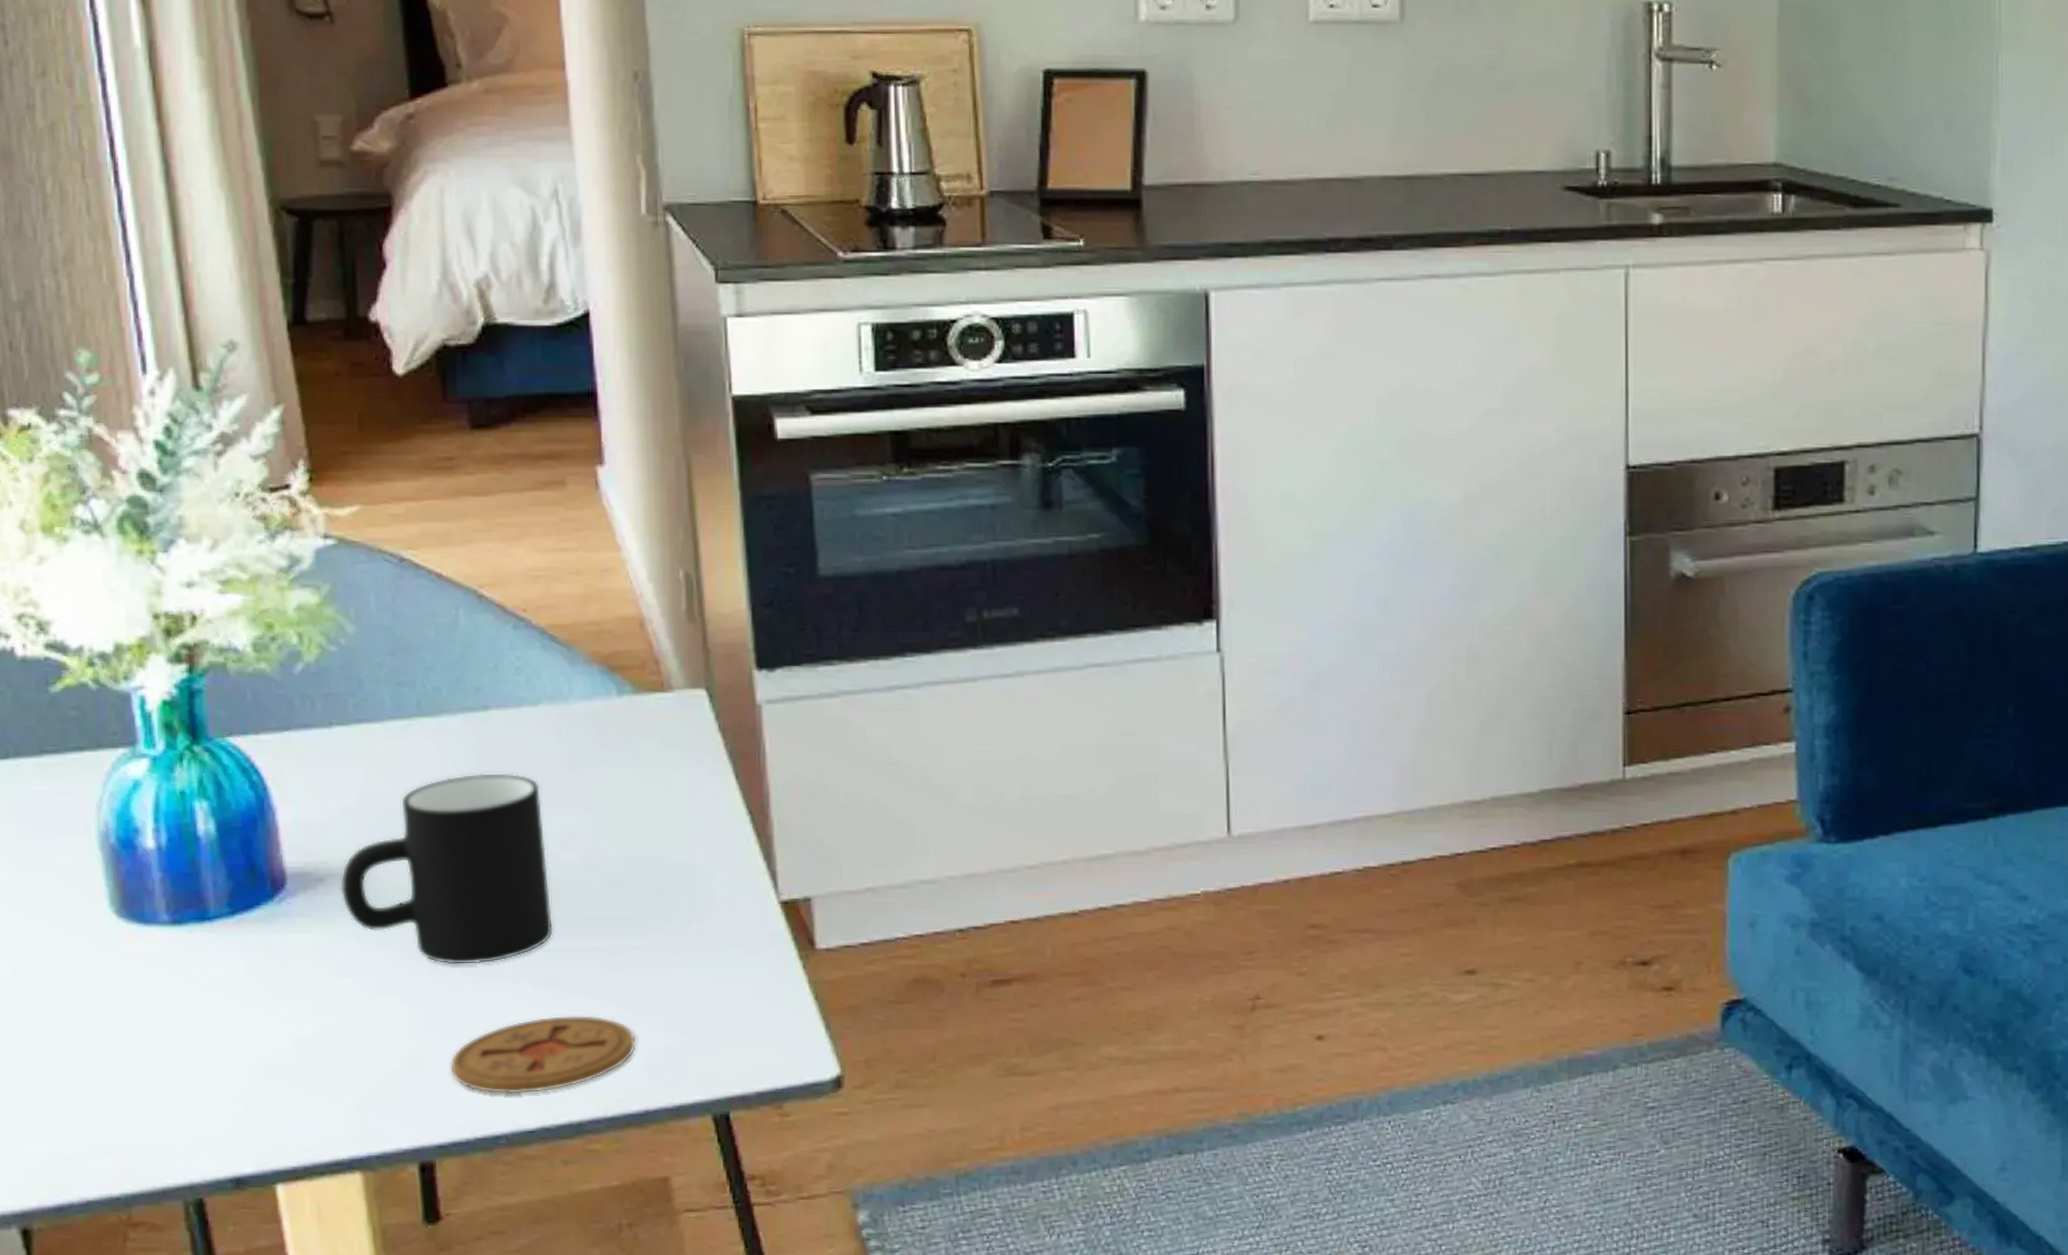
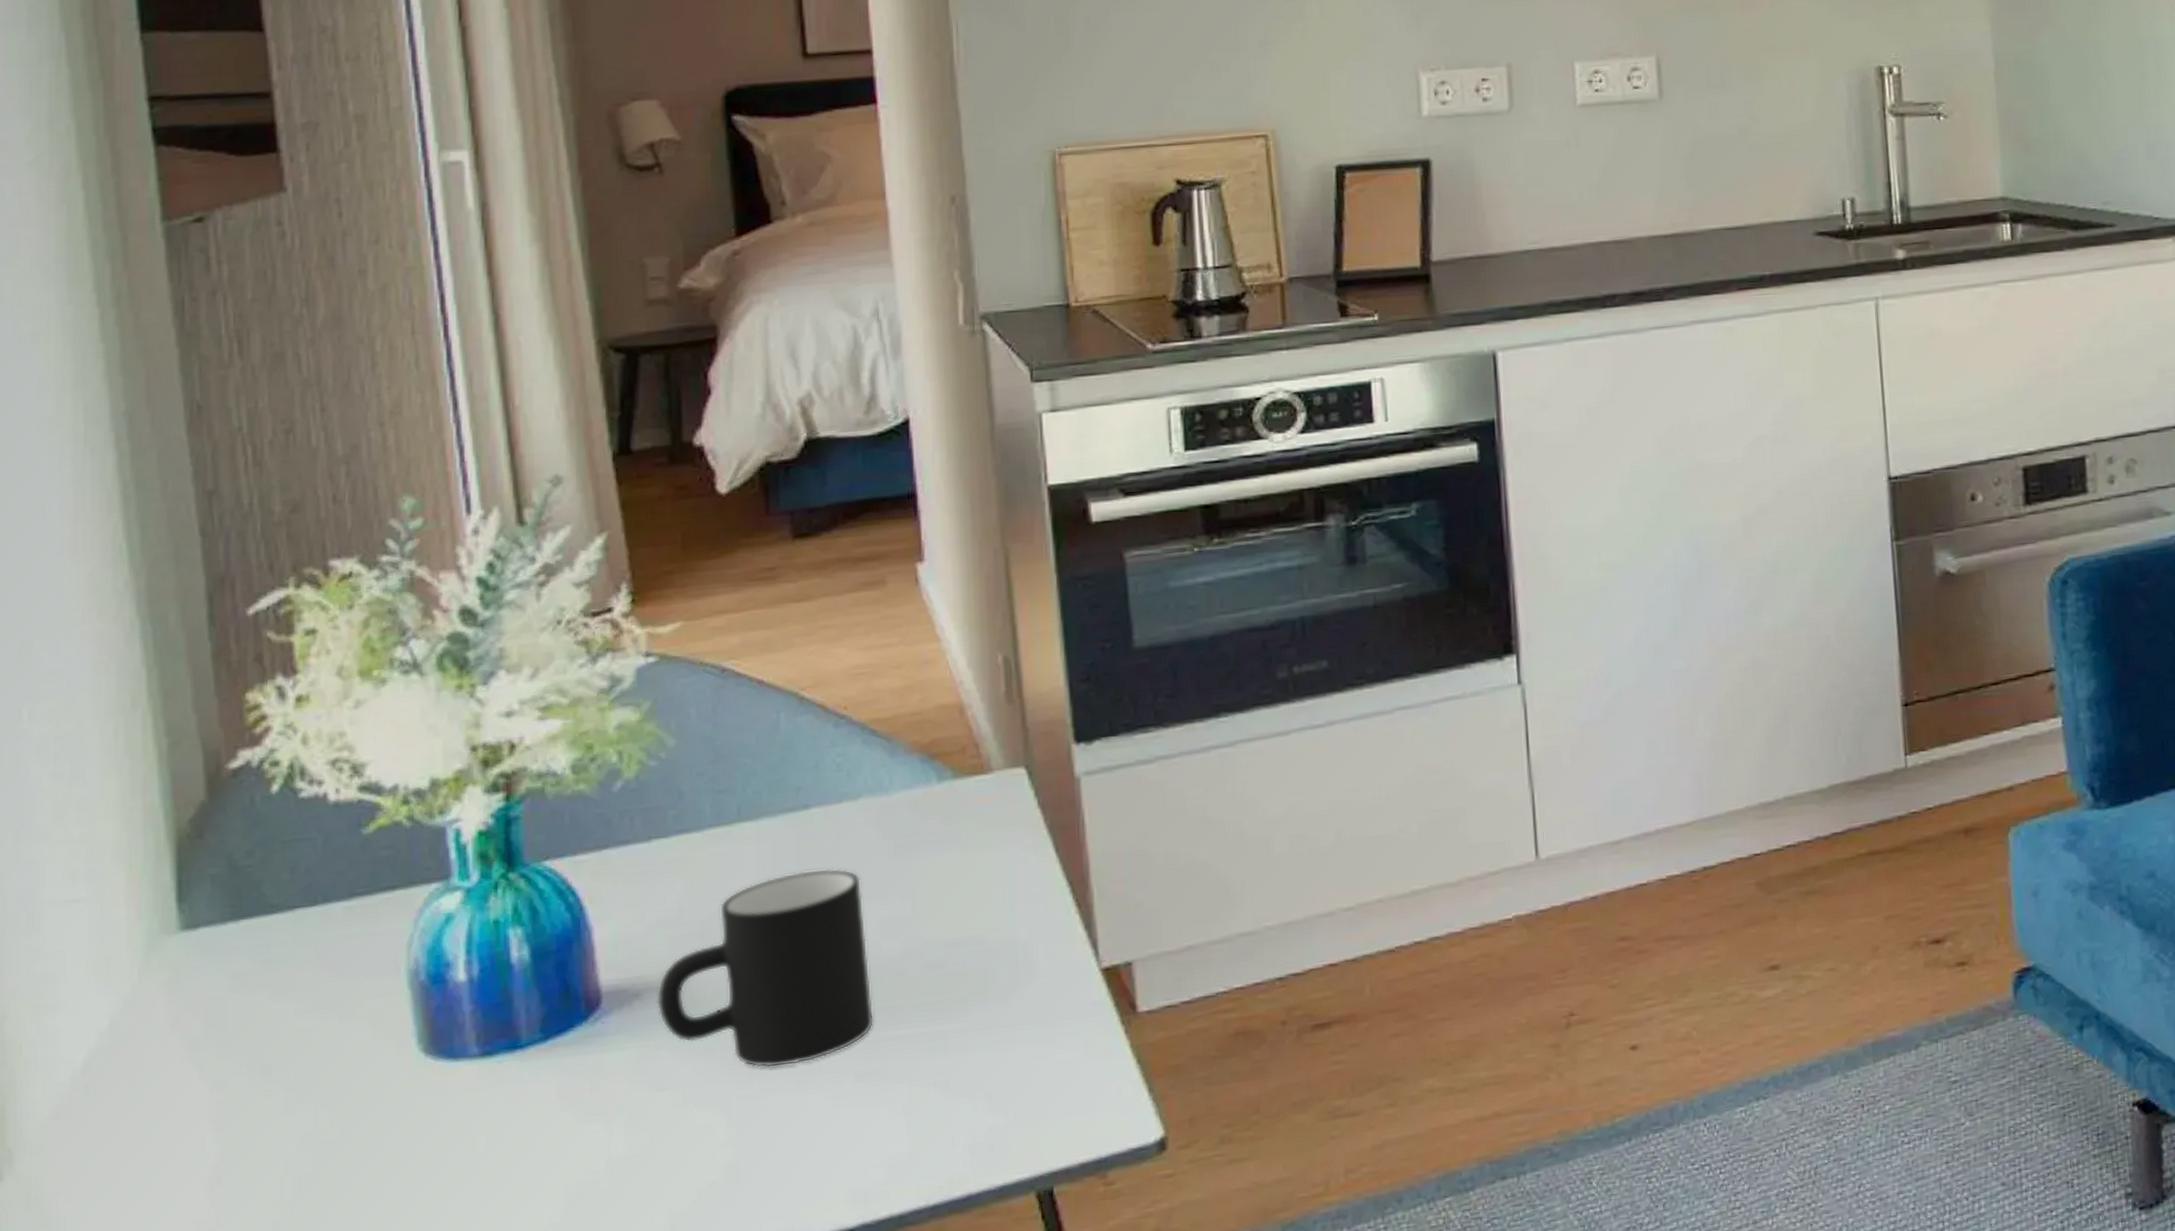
coaster: present [449,1014,637,1095] -> none [767,1103,959,1196]

